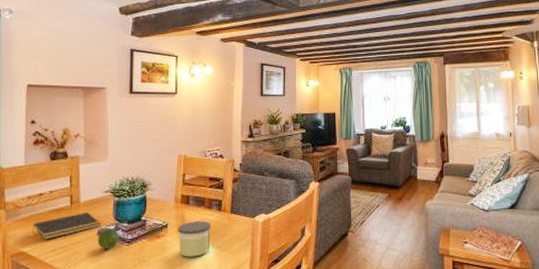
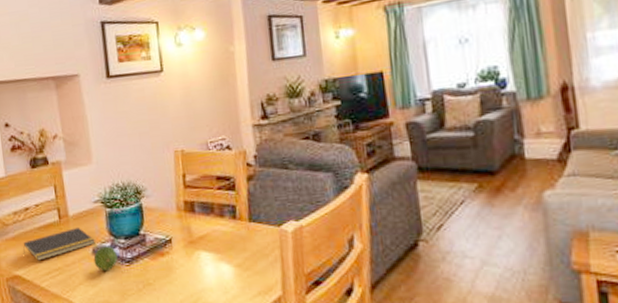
candle: present [178,221,212,257] -> none [184,232,227,279]

